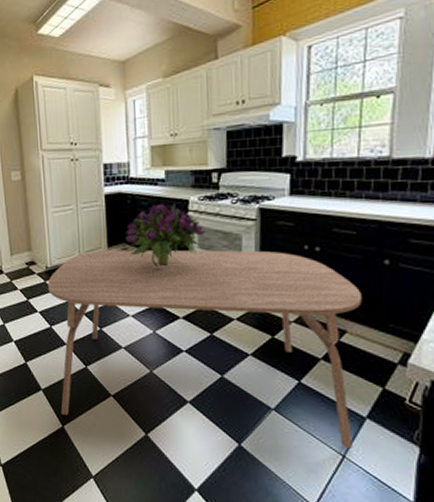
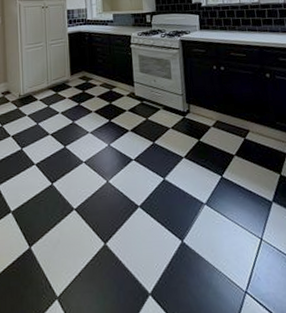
dining table: present [48,249,362,449] -> none [20,71,267,236]
bouquet: present [125,203,205,267] -> none [84,38,144,89]

